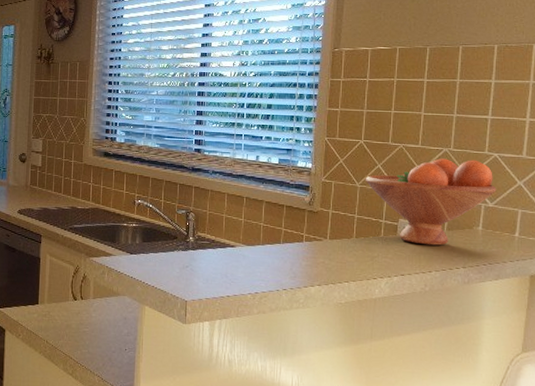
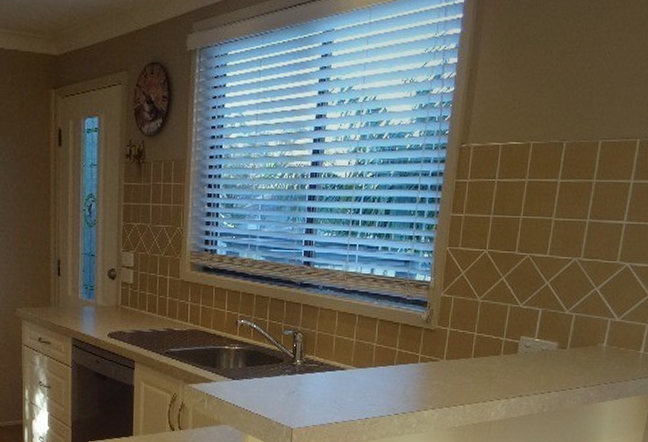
fruit bowl: present [365,158,497,246] -> none [487,269,625,364]

